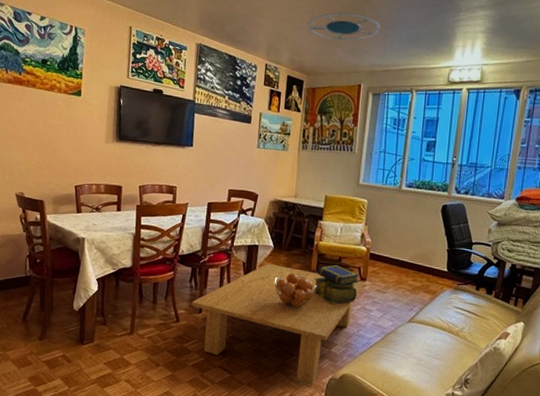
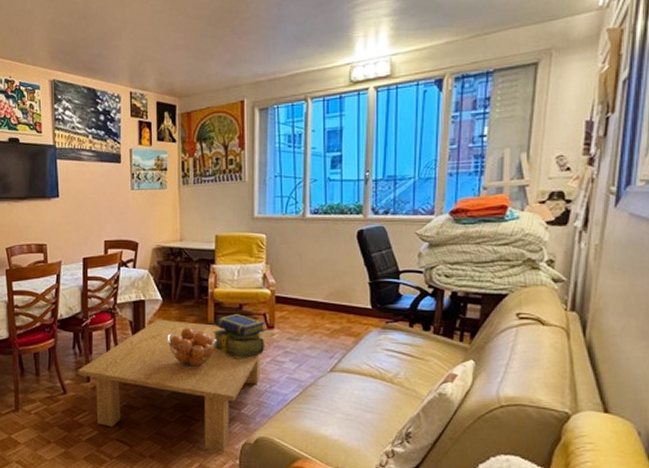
ceiling lamp: present [306,12,381,41] -> none [172,17,261,53]

